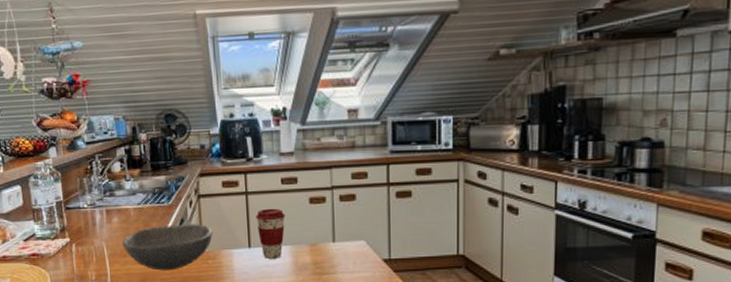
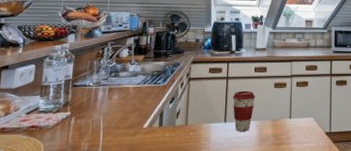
bowl: present [122,224,213,271] -> none [118,102,197,142]

